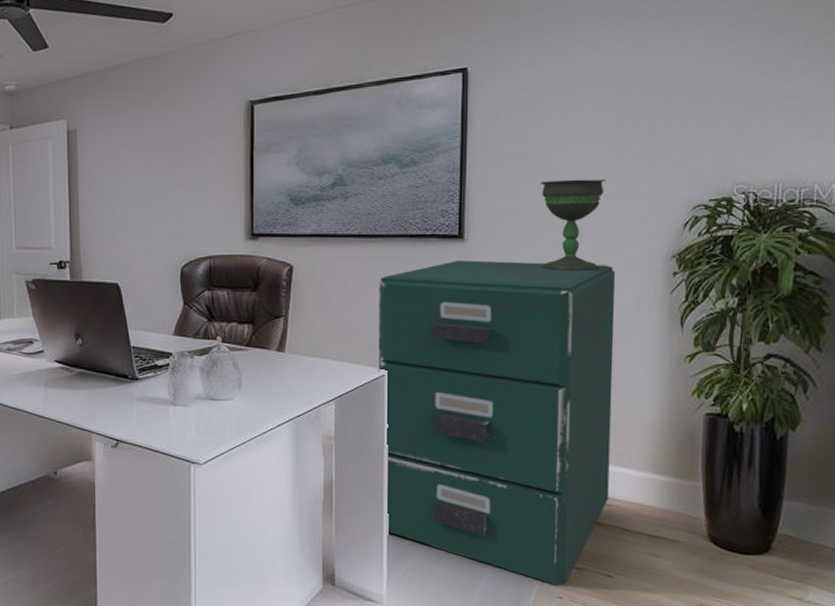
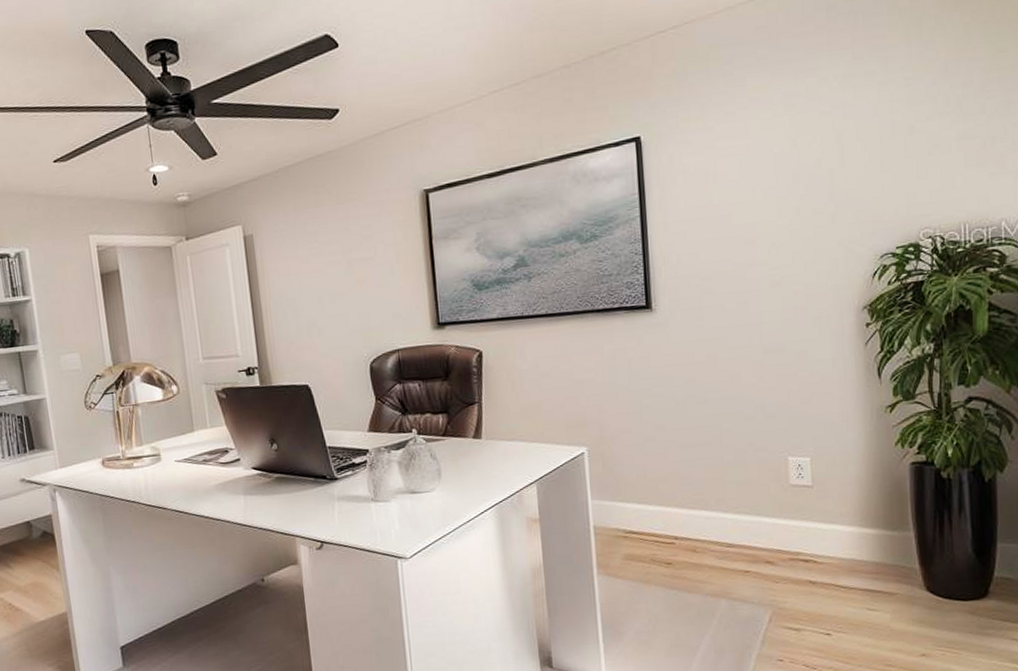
filing cabinet: present [378,260,616,585] -> none [570,322,821,649]
chalice: present [540,178,606,271] -> none [724,235,792,332]

